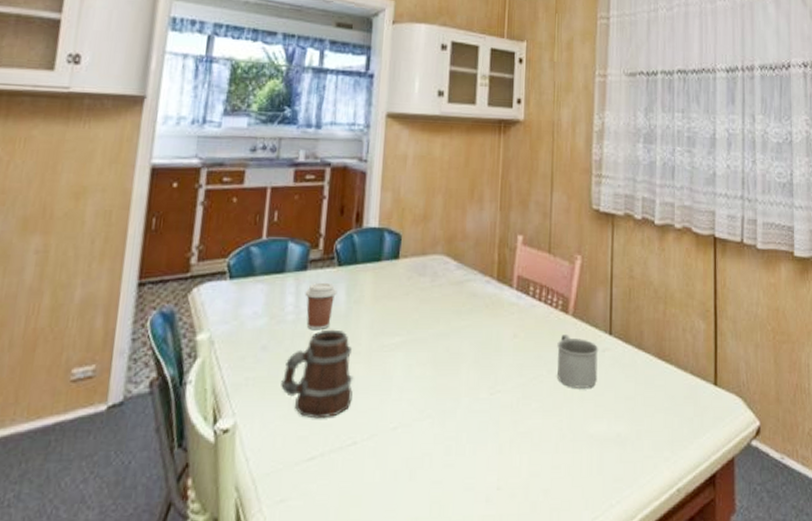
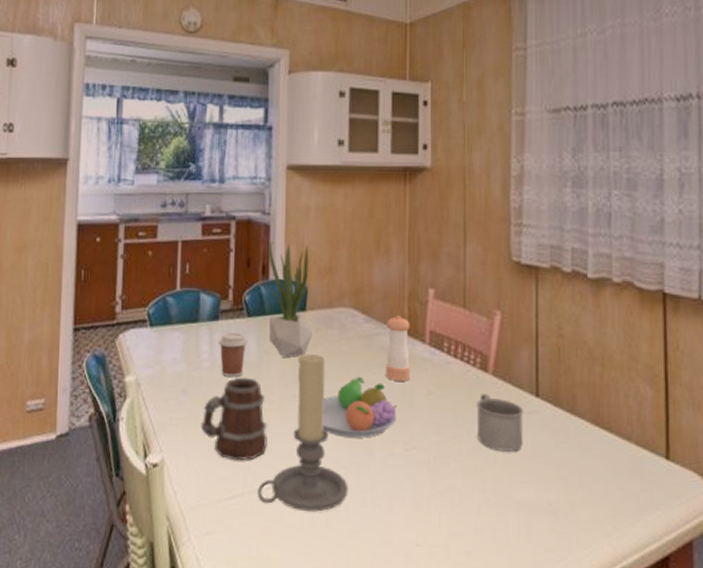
candle holder: none [339,303,434,465] -> present [258,354,349,512]
potted plant: none [360,188,405,308] -> present [268,240,313,359]
fruit bowl: none [409,324,484,385] -> present [322,377,397,438]
pepper shaker: none [475,261,499,326] -> present [386,315,410,381]

